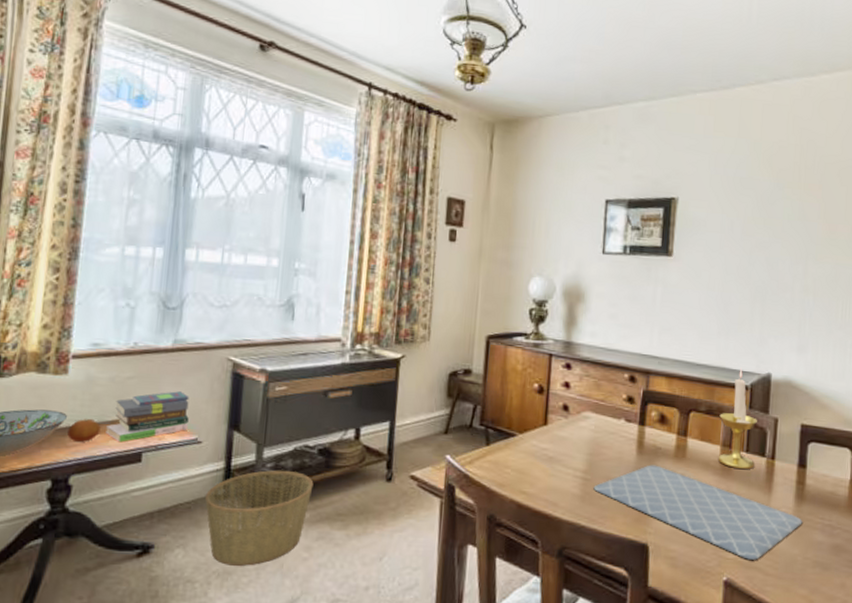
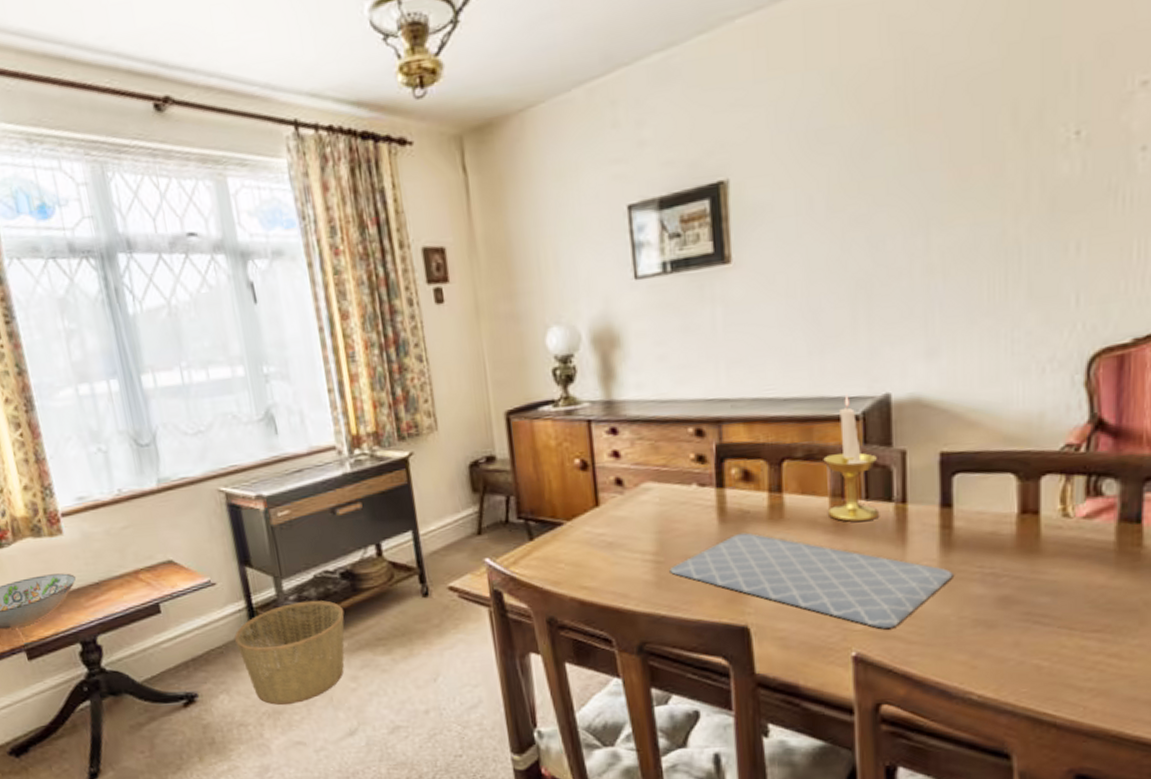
fruit: present [67,419,101,442] -> none [80,577,112,602]
books: present [106,391,190,443] -> none [116,533,198,596]

